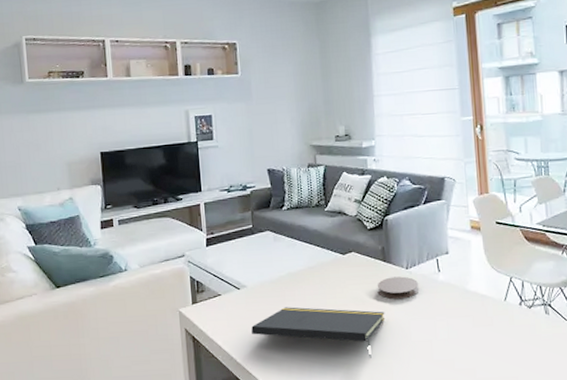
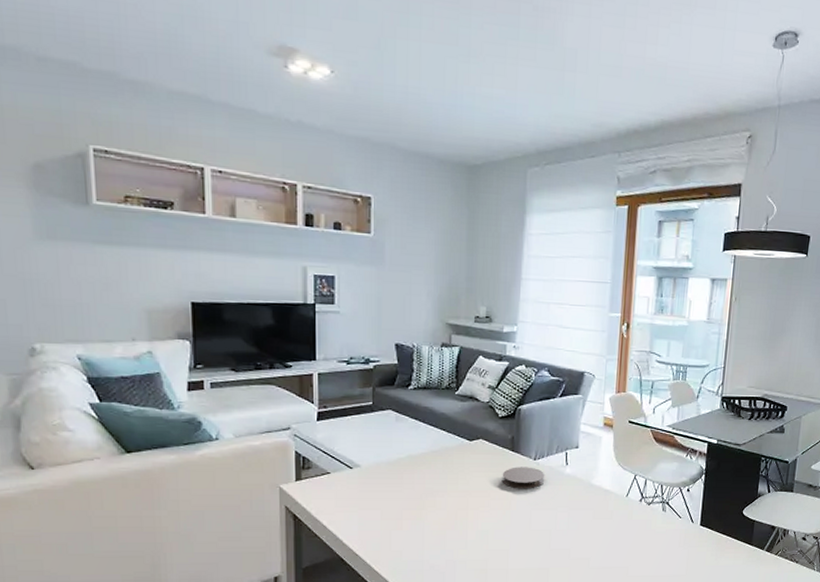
notepad: present [251,307,386,358] -> none [362,490,507,545]

